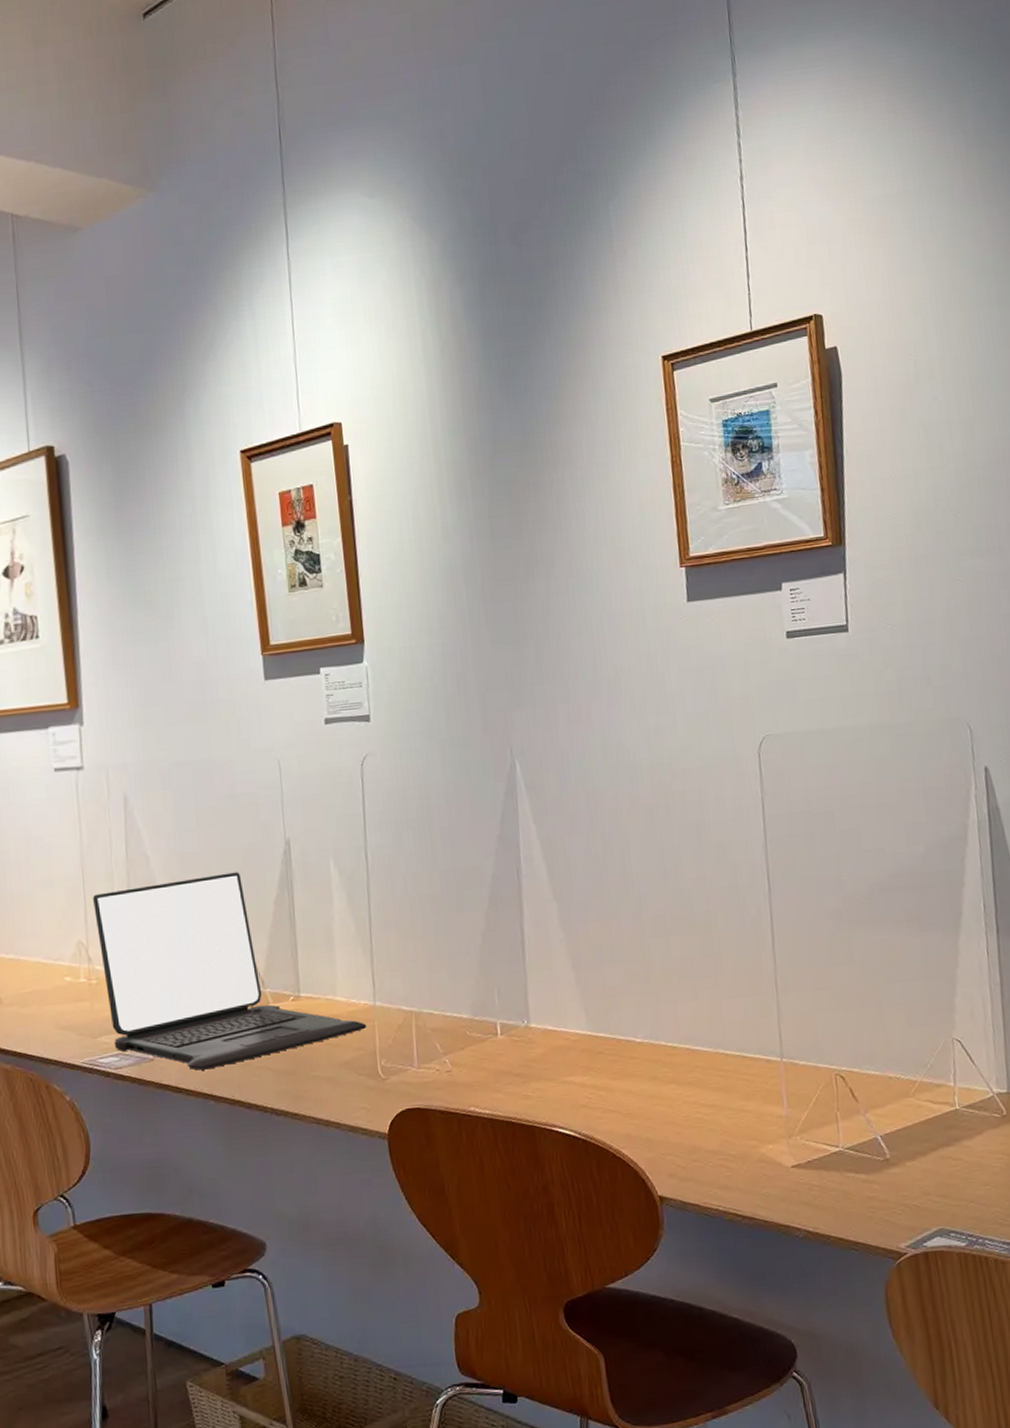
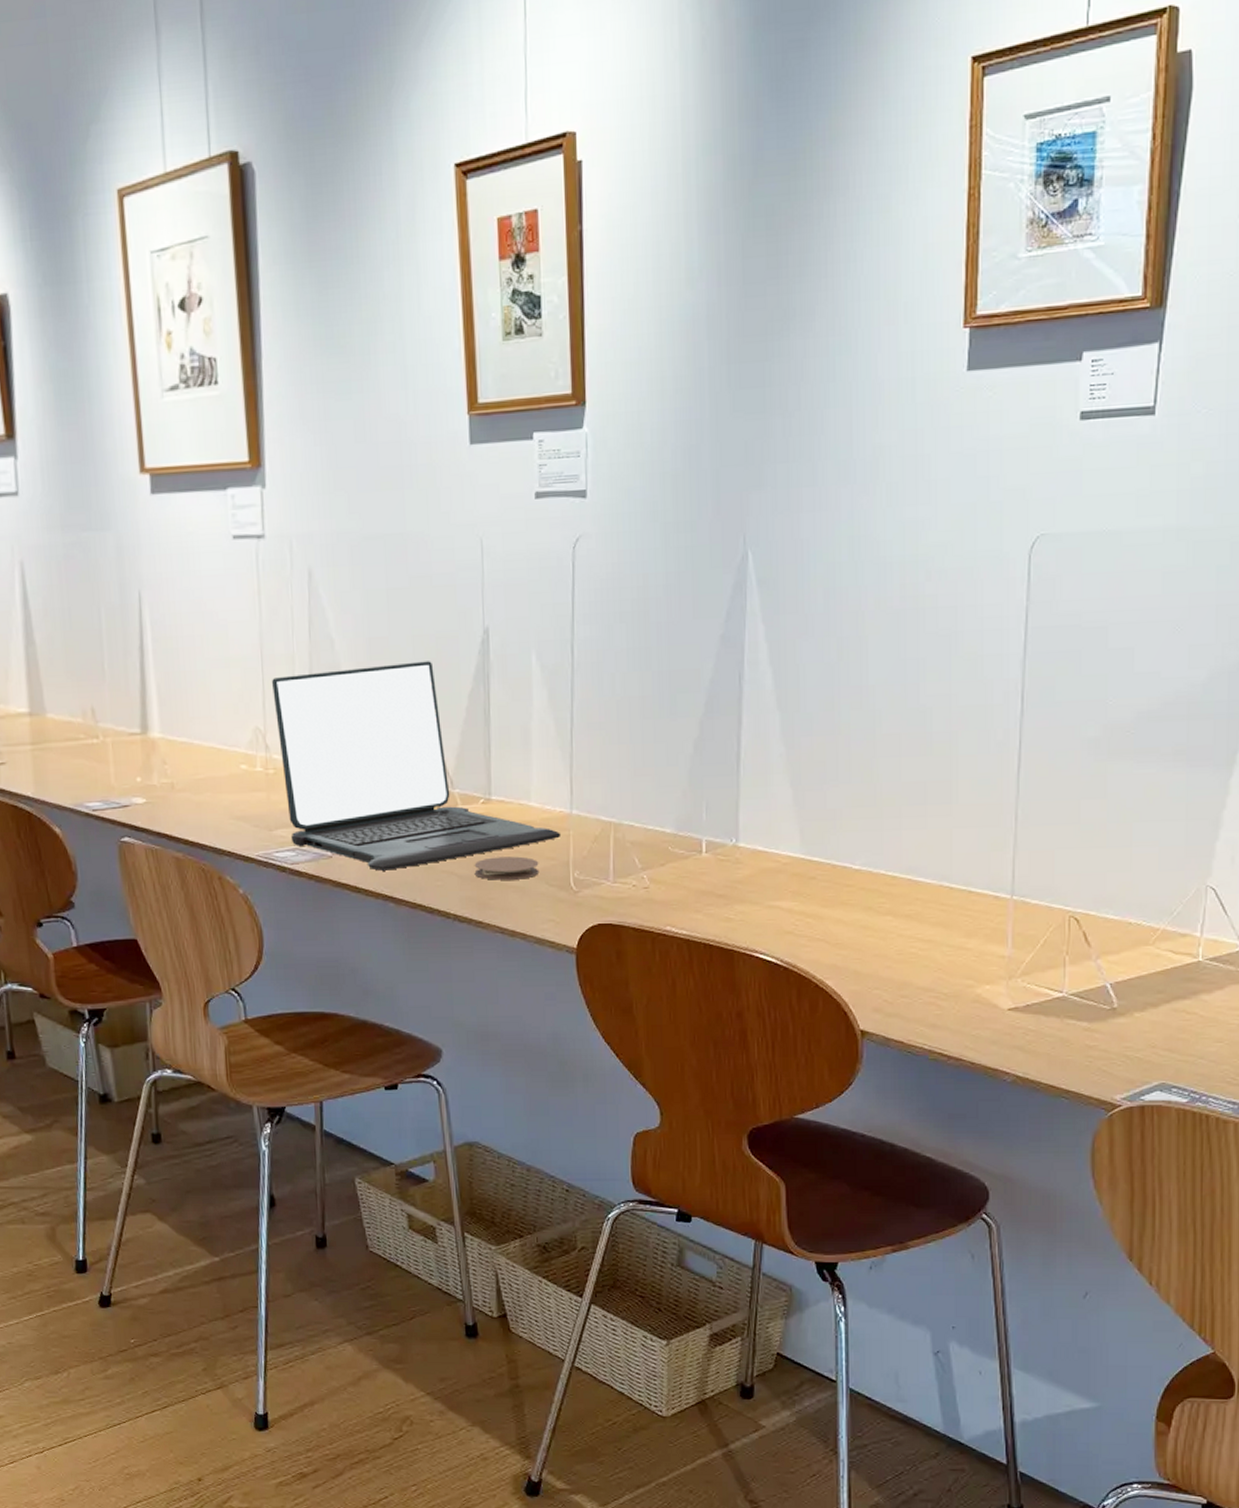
coaster: none [287,1048,349,1073] -> present [474,856,540,880]

